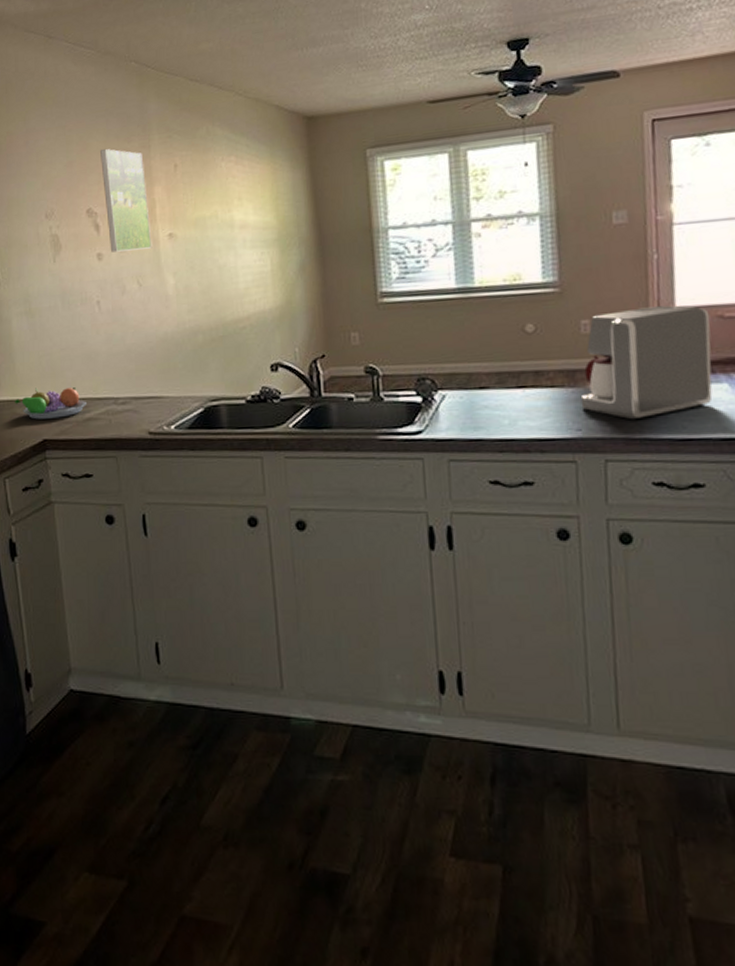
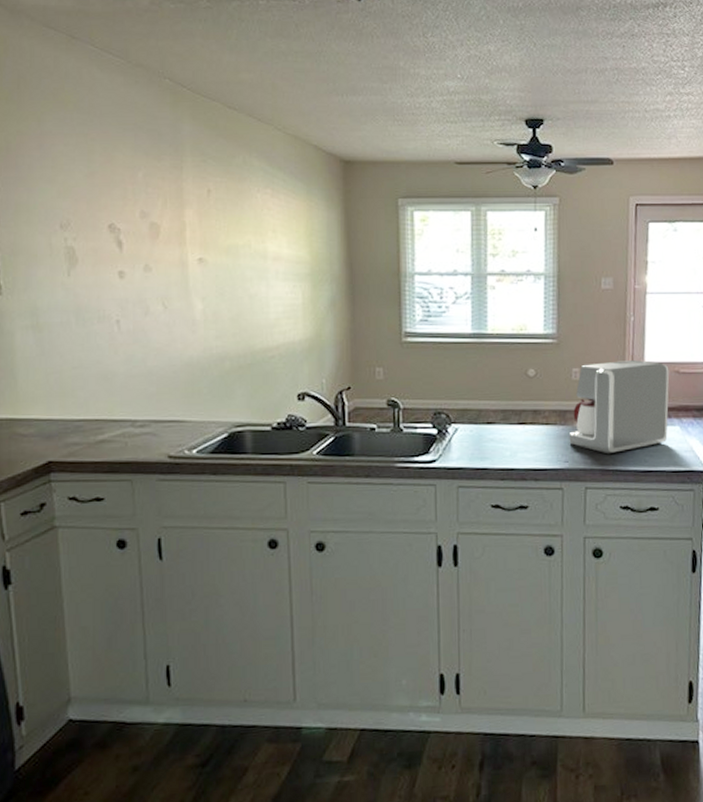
fruit bowl: present [15,388,86,420] -> none [15,407,100,440]
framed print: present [100,148,152,253] -> none [127,163,180,271]

